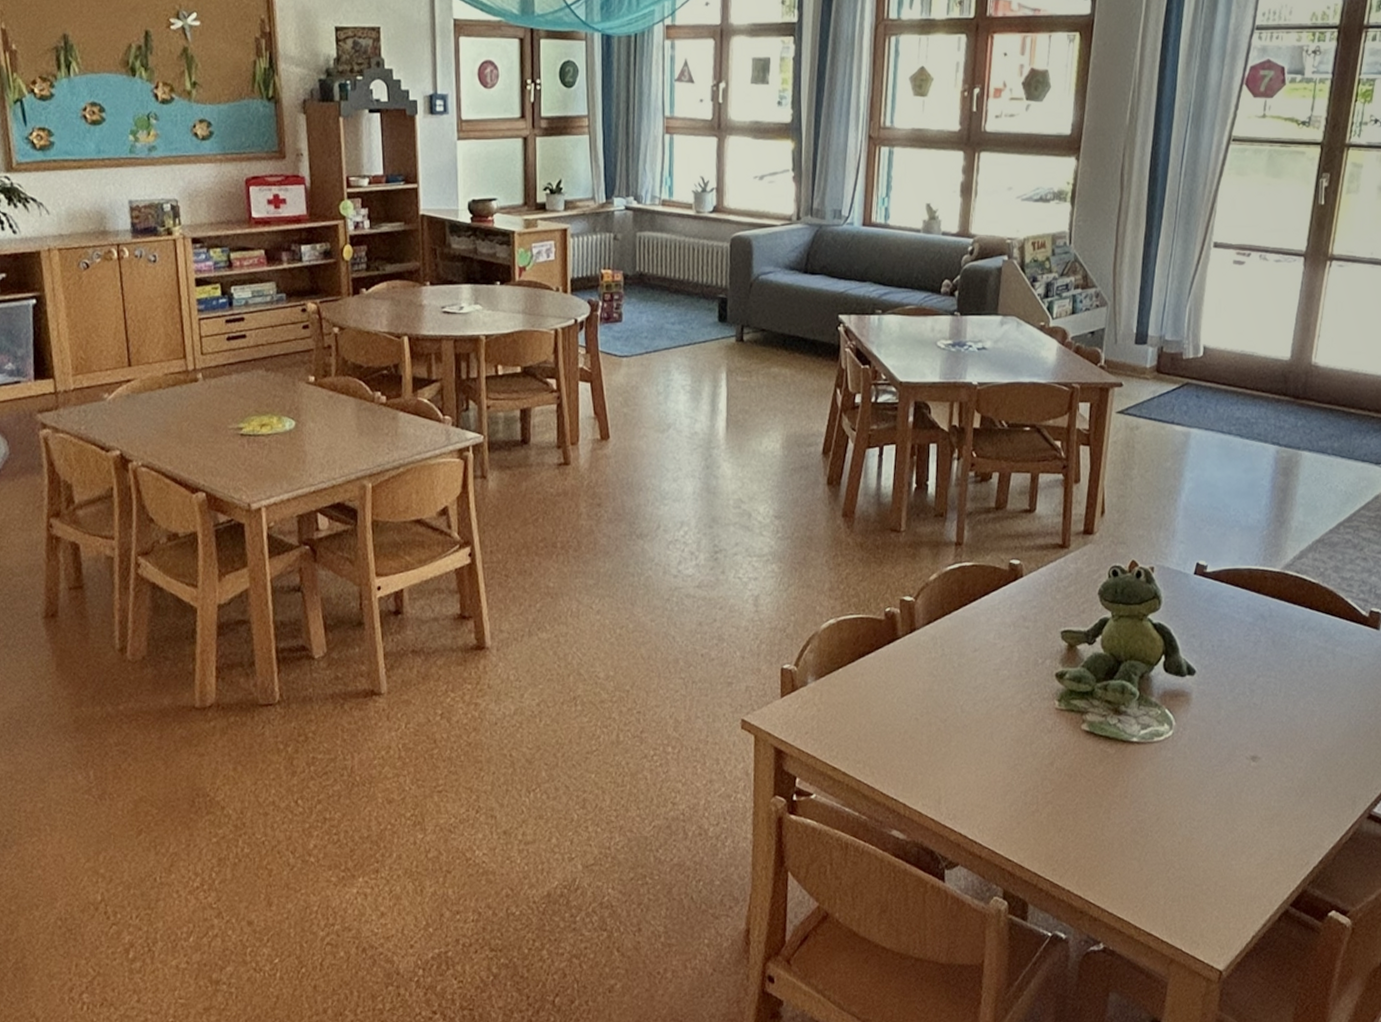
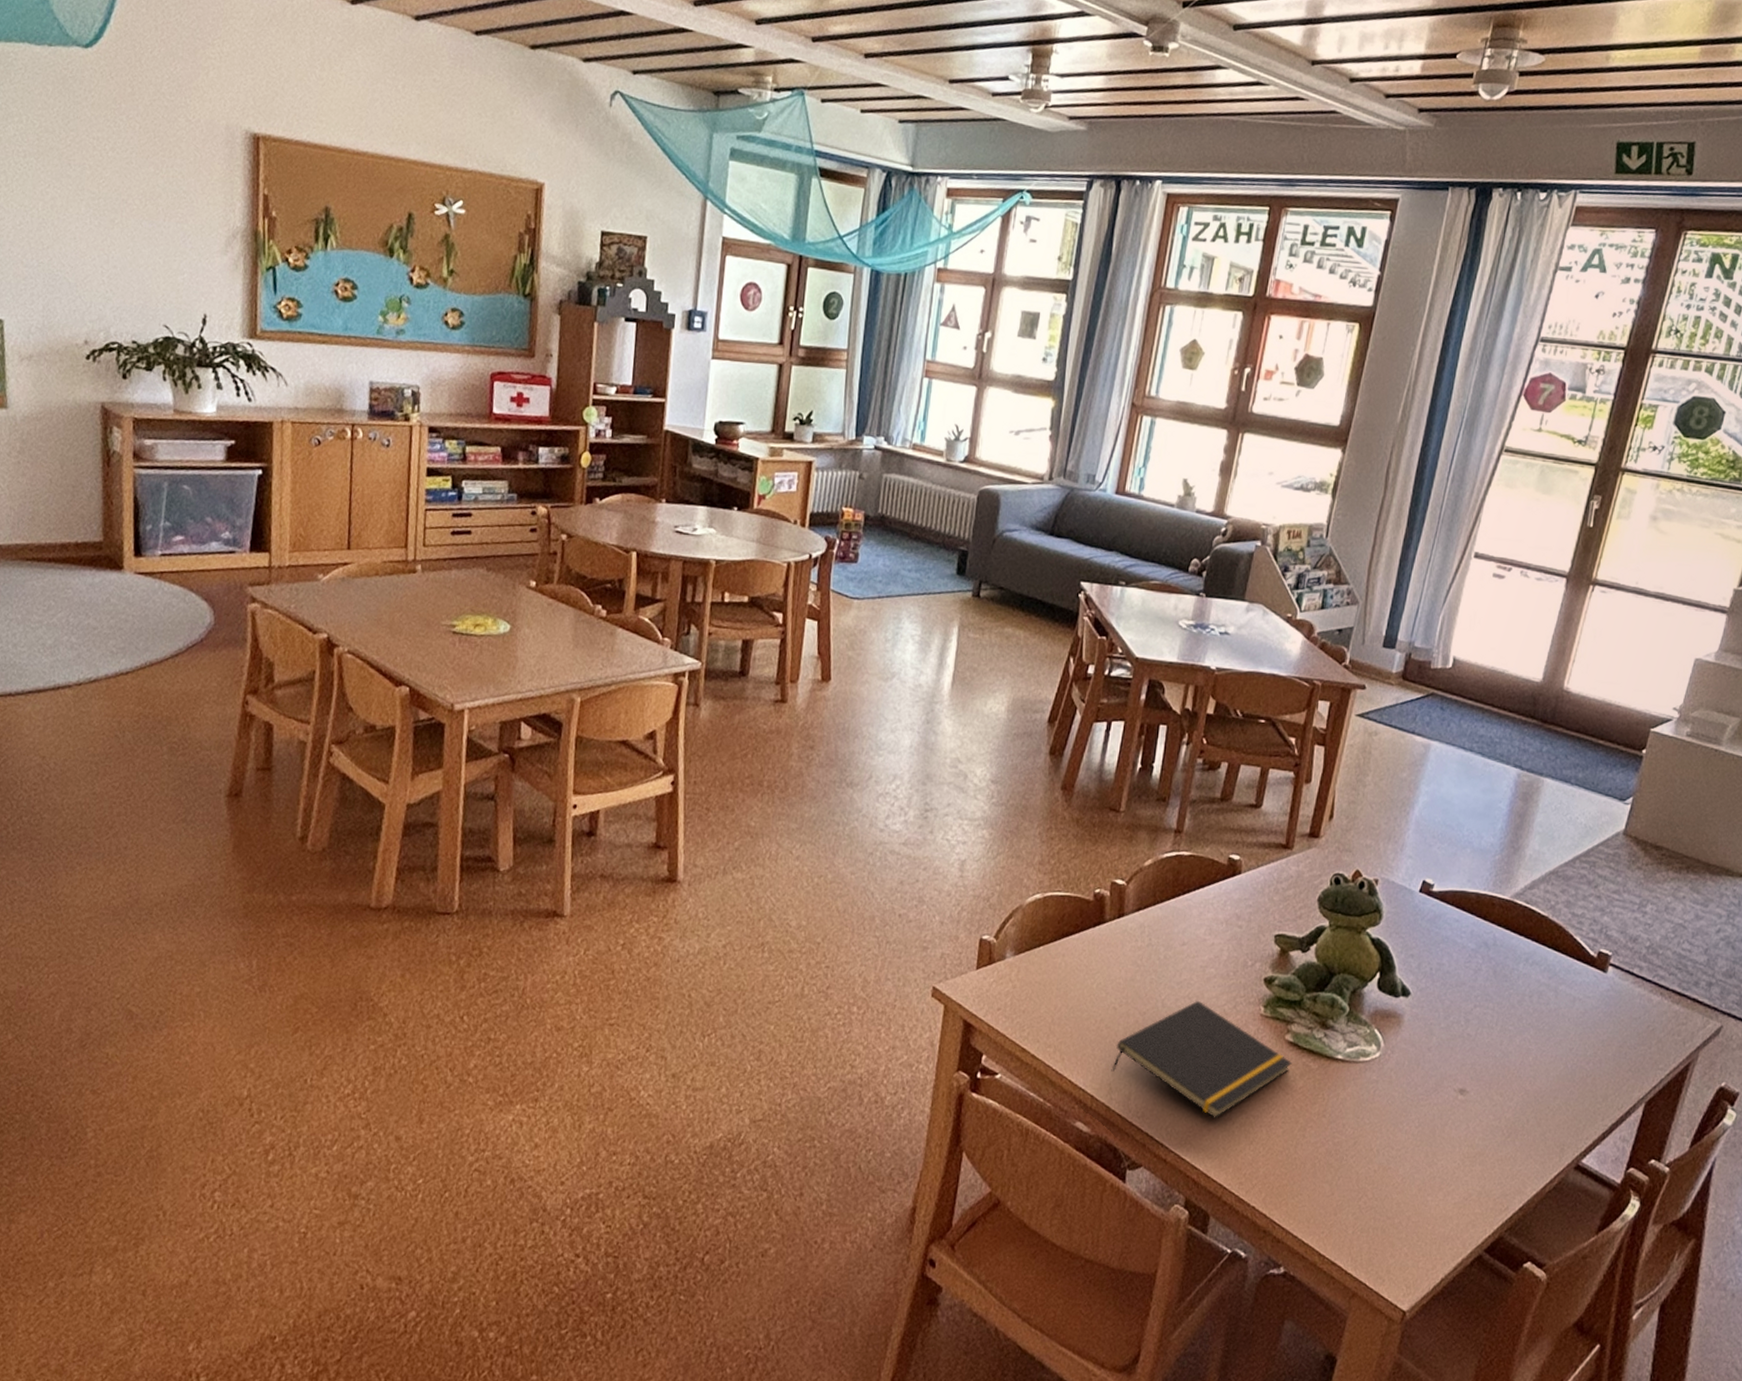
notepad: none [919,702,1091,812] -> present [1111,1000,1292,1119]

